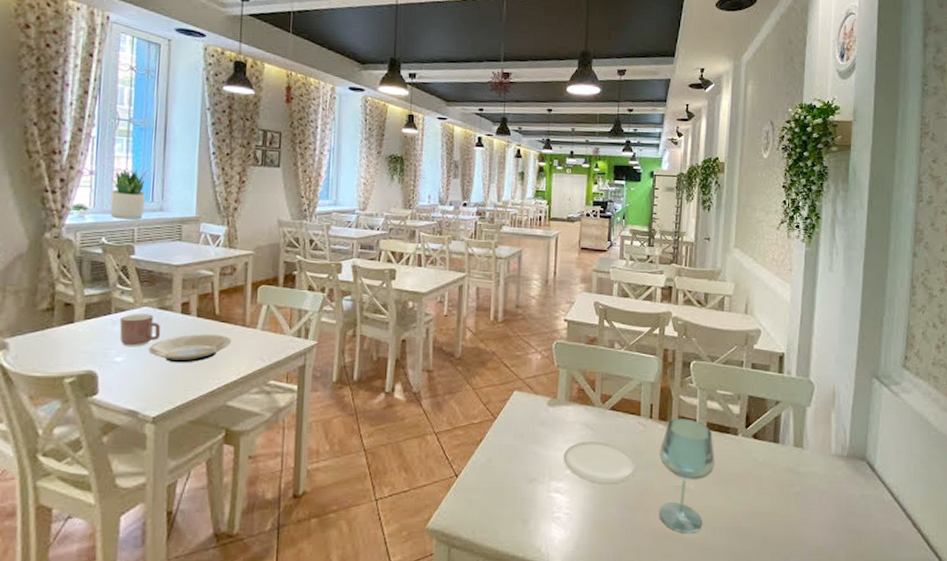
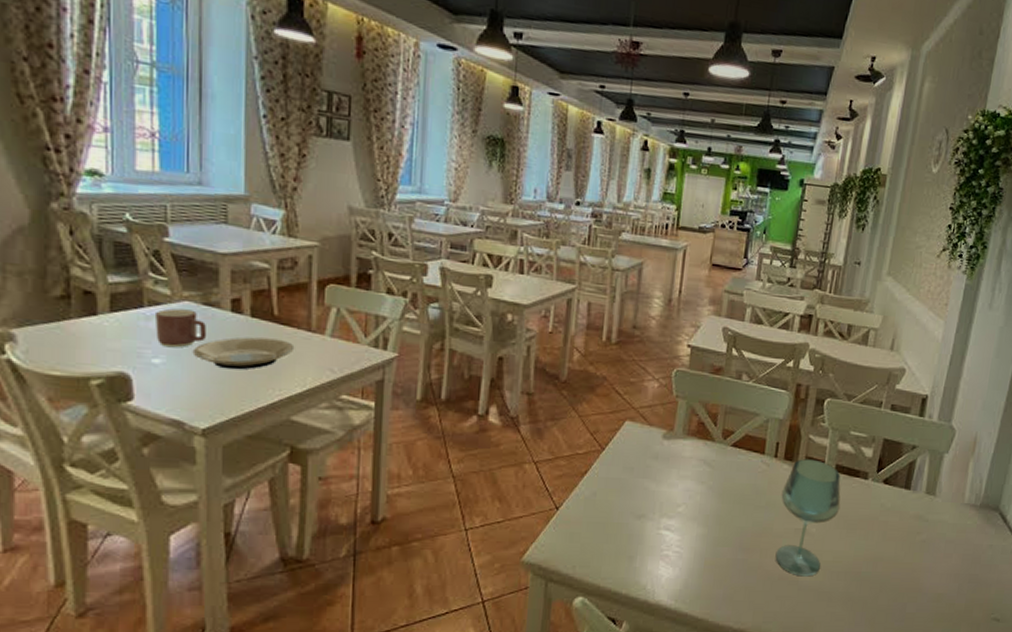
planter: present [110,168,146,220] -> none [133,127,179,194]
plate: present [563,442,636,485] -> none [676,478,756,525]

